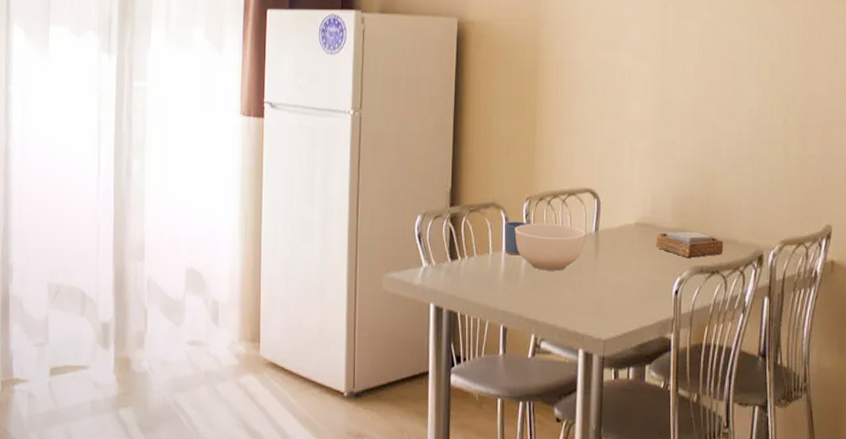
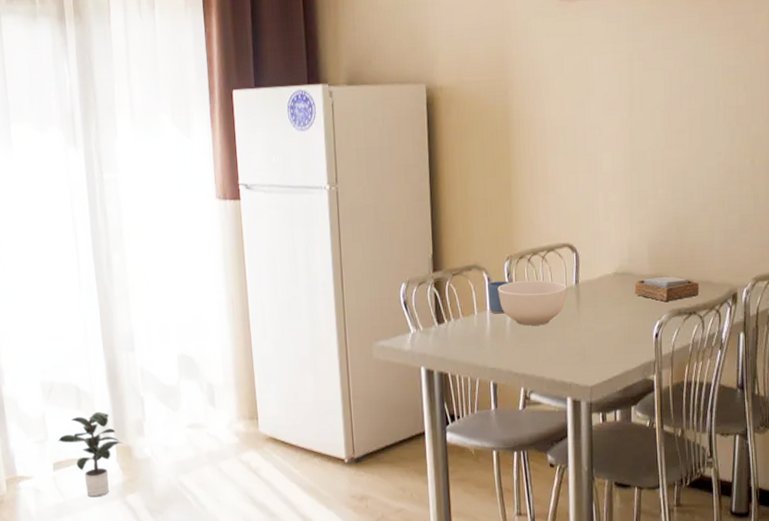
potted plant: none [57,320,122,408] -> present [57,412,123,498]

